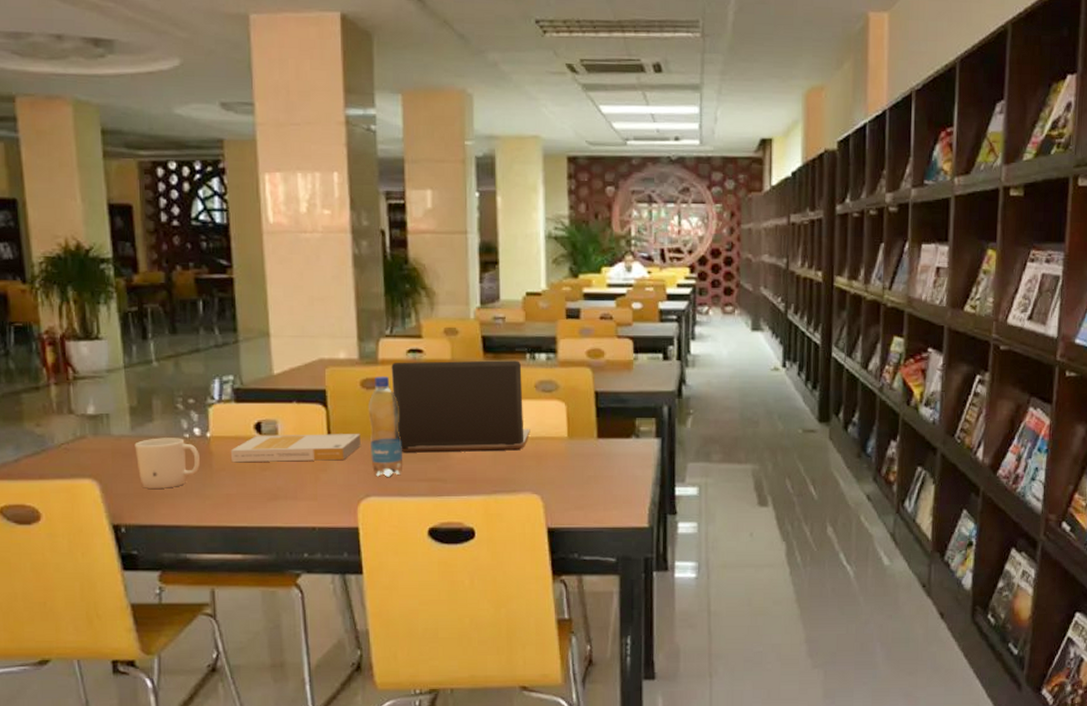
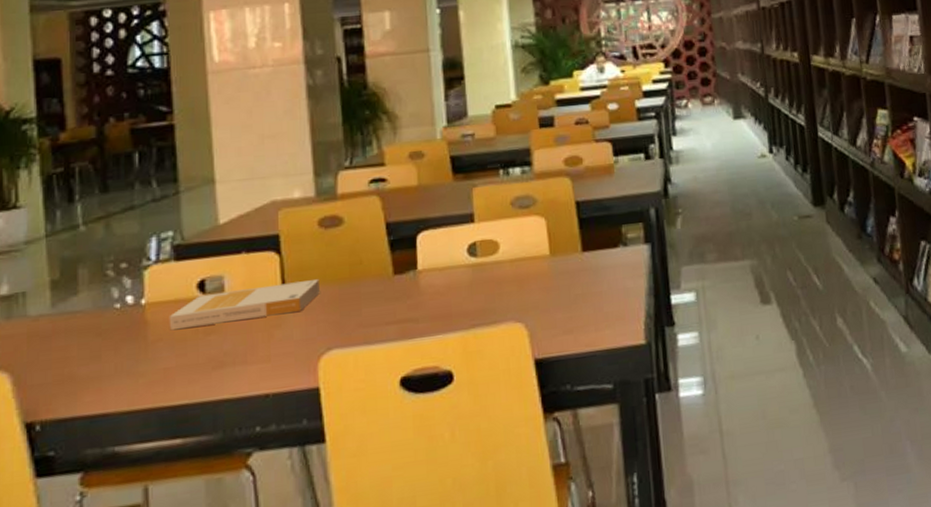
mug: present [134,438,201,488] -> none [55,309,134,374]
bottle: present [368,376,403,477] -> none [327,212,369,326]
laptop computer: present [391,360,531,453] -> none [352,178,509,295]

